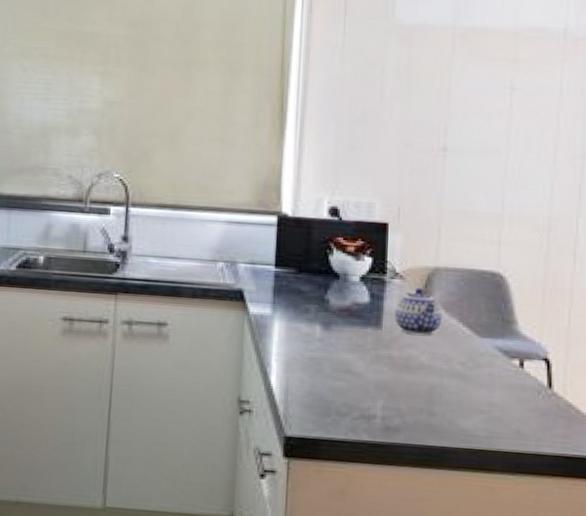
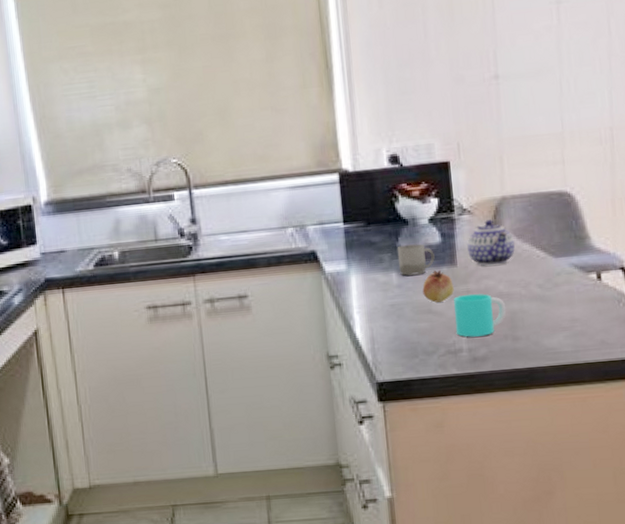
cup: none [323,299,361,332] -> present [397,243,435,276]
fruit: none [344,330,376,364] -> present [422,270,454,303]
cup: none [372,360,425,406] -> present [454,294,506,337]

